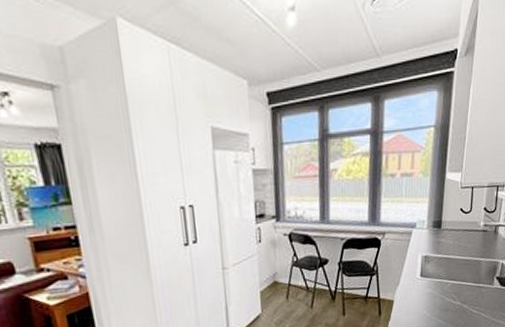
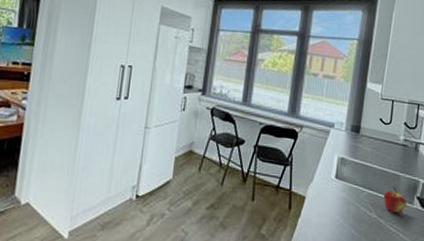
fruit: none [466,272,487,296] -> present [383,186,406,213]

